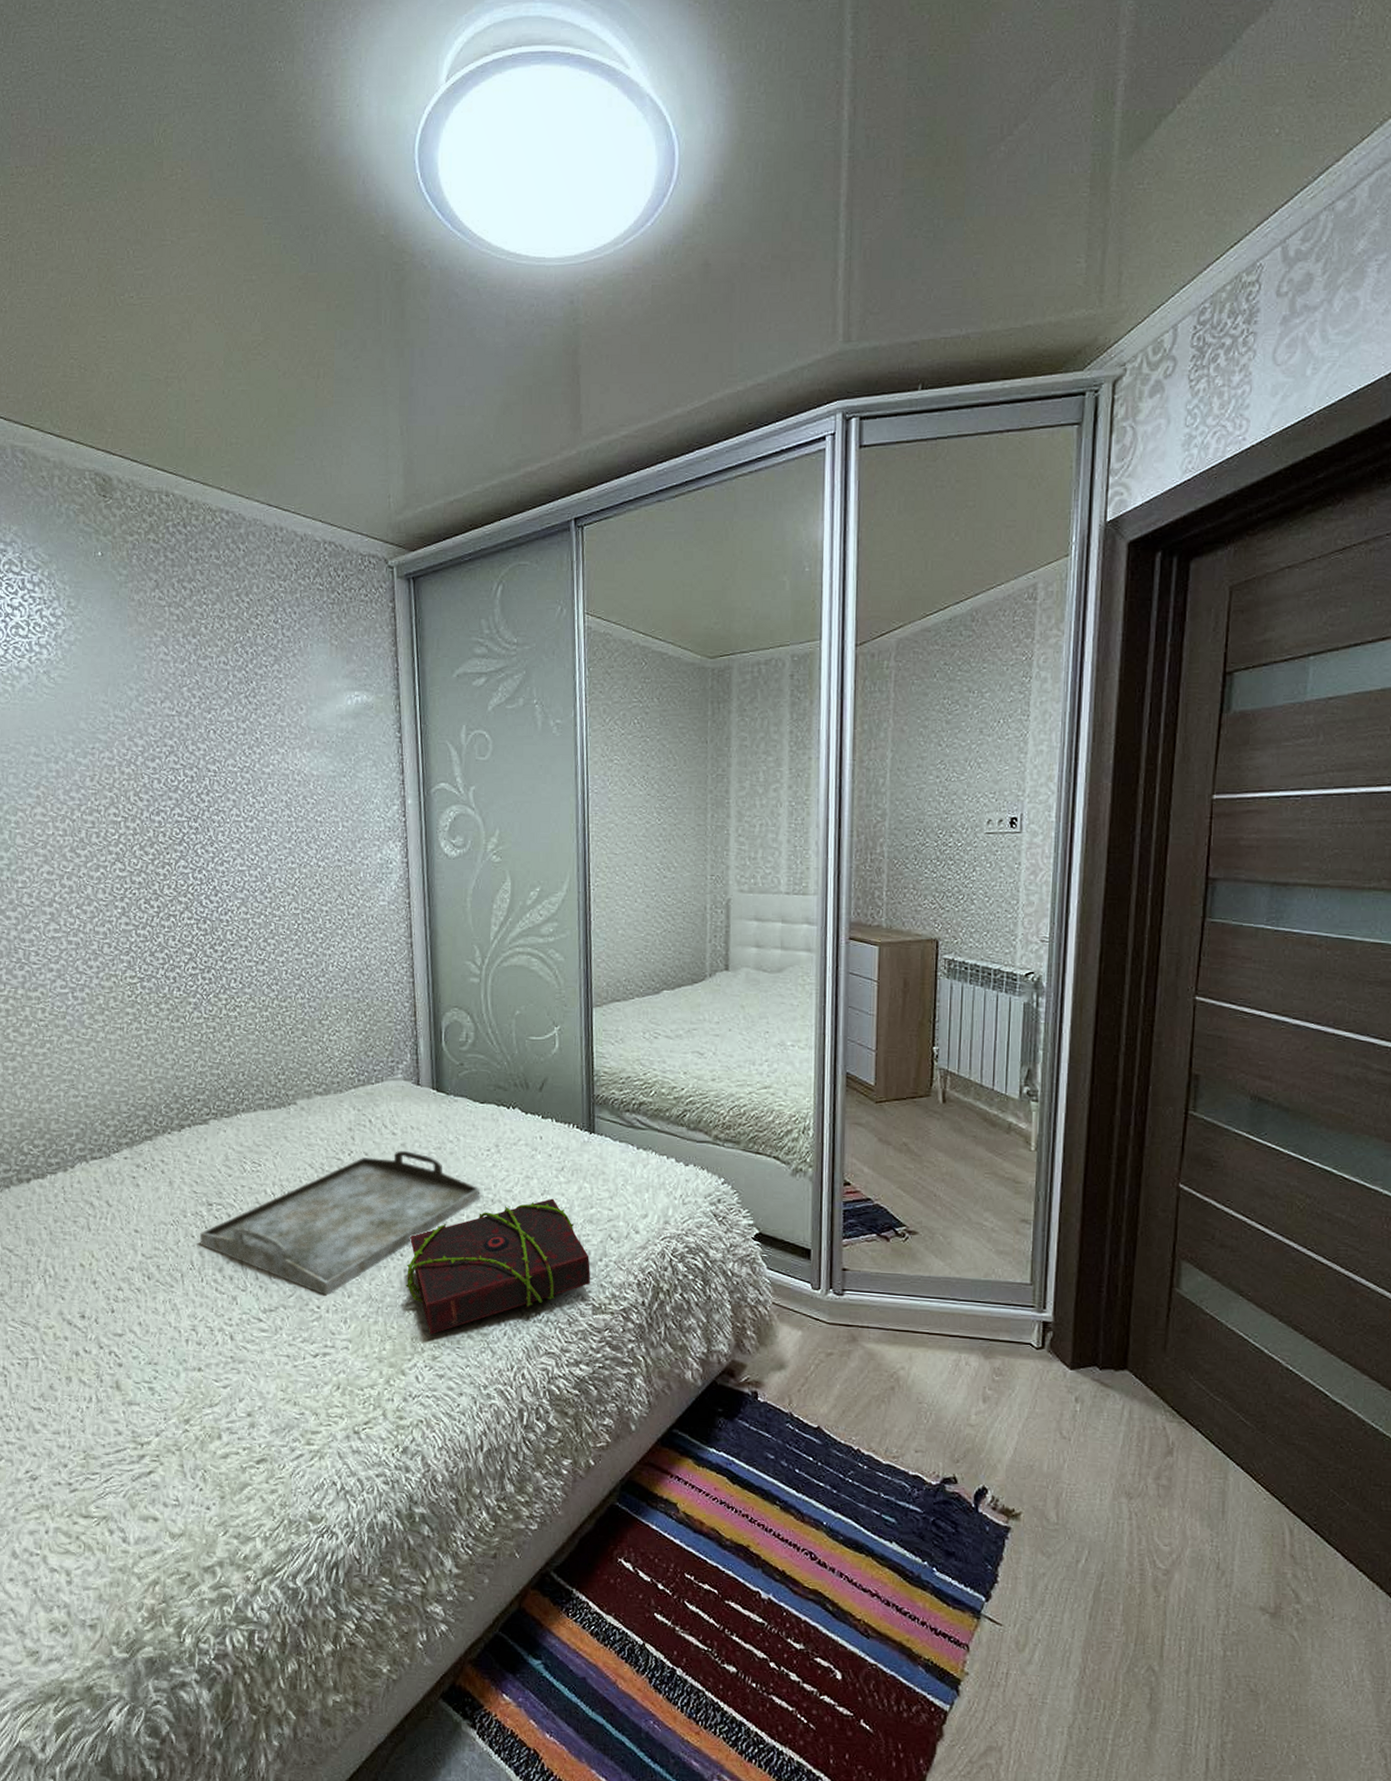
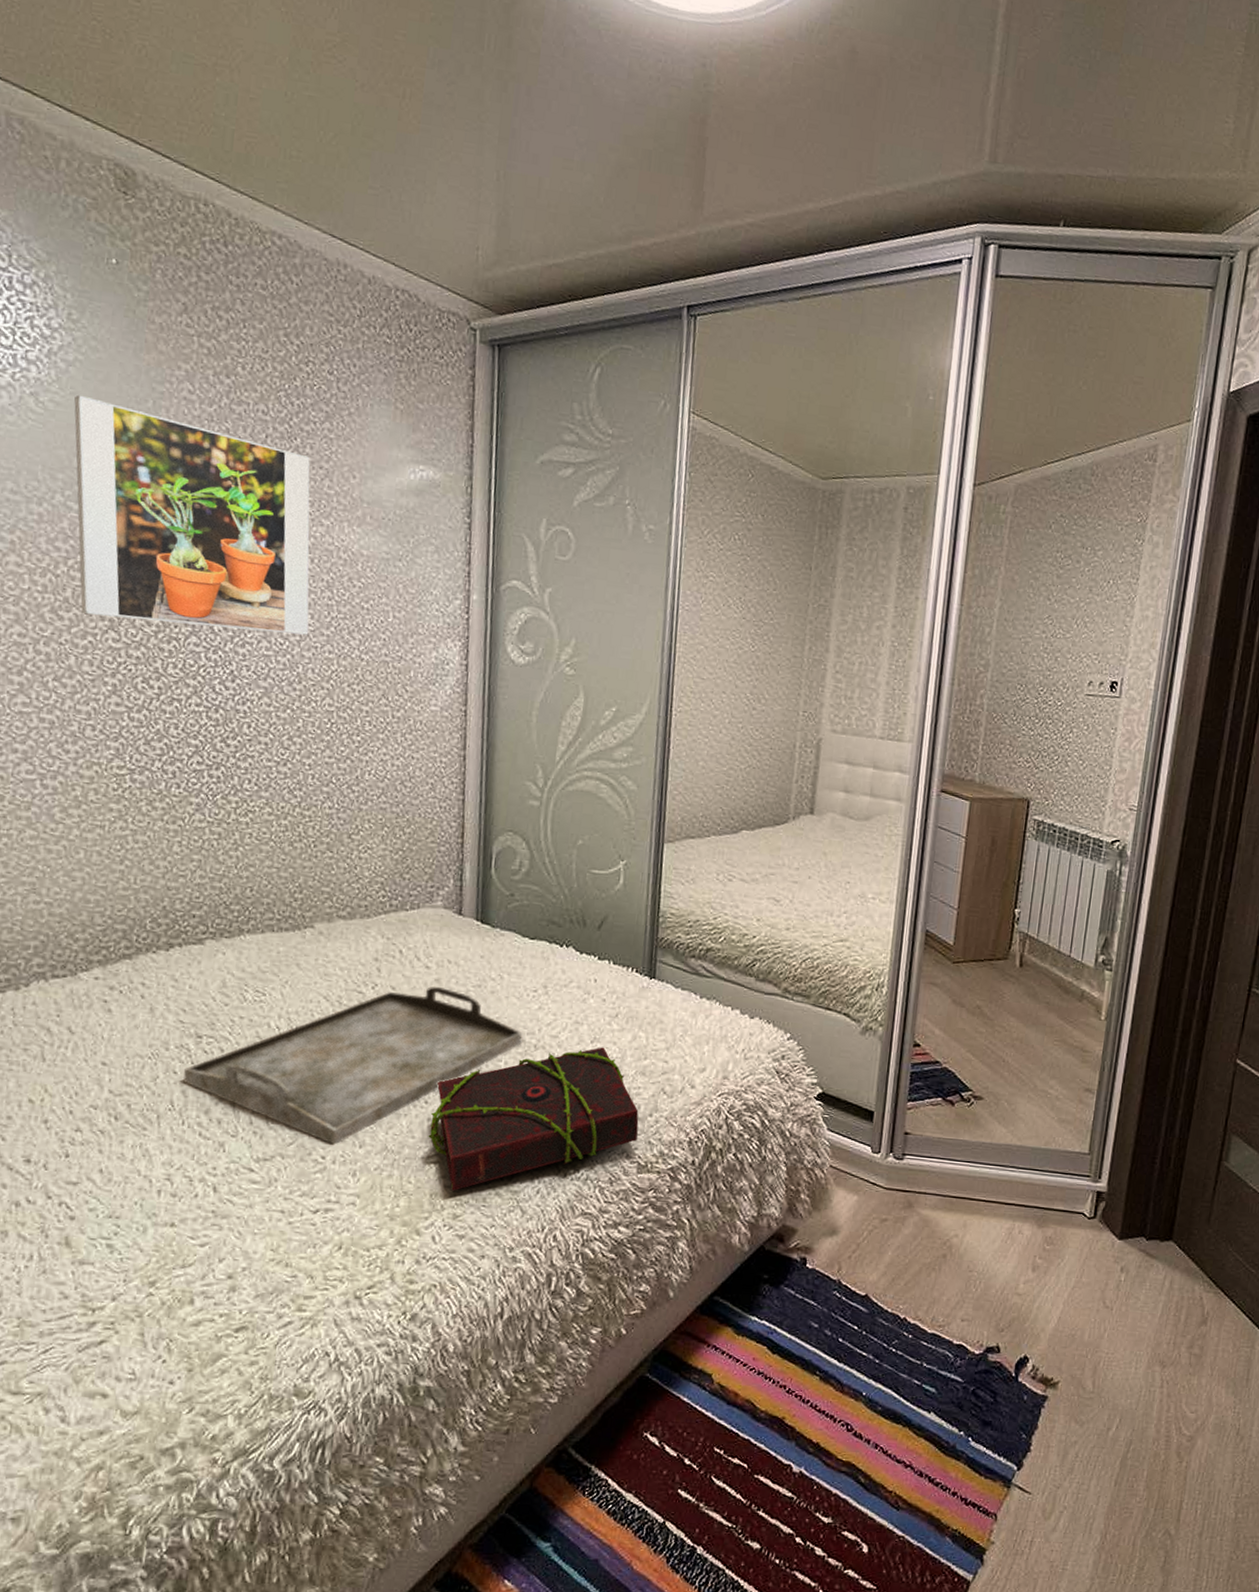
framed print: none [77,668,274,851] -> present [74,394,310,635]

